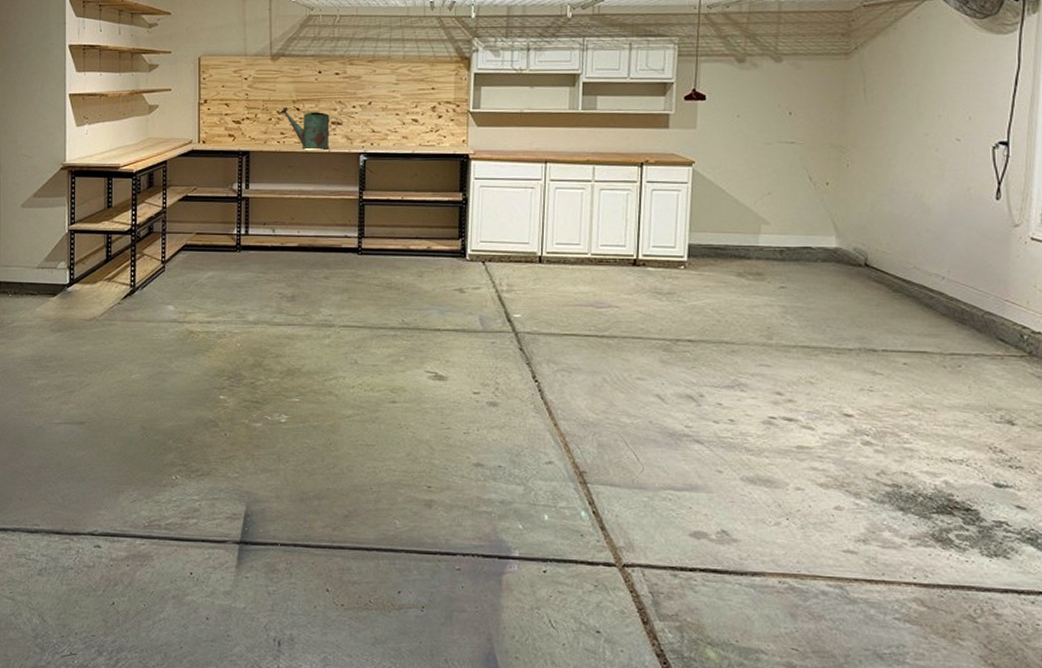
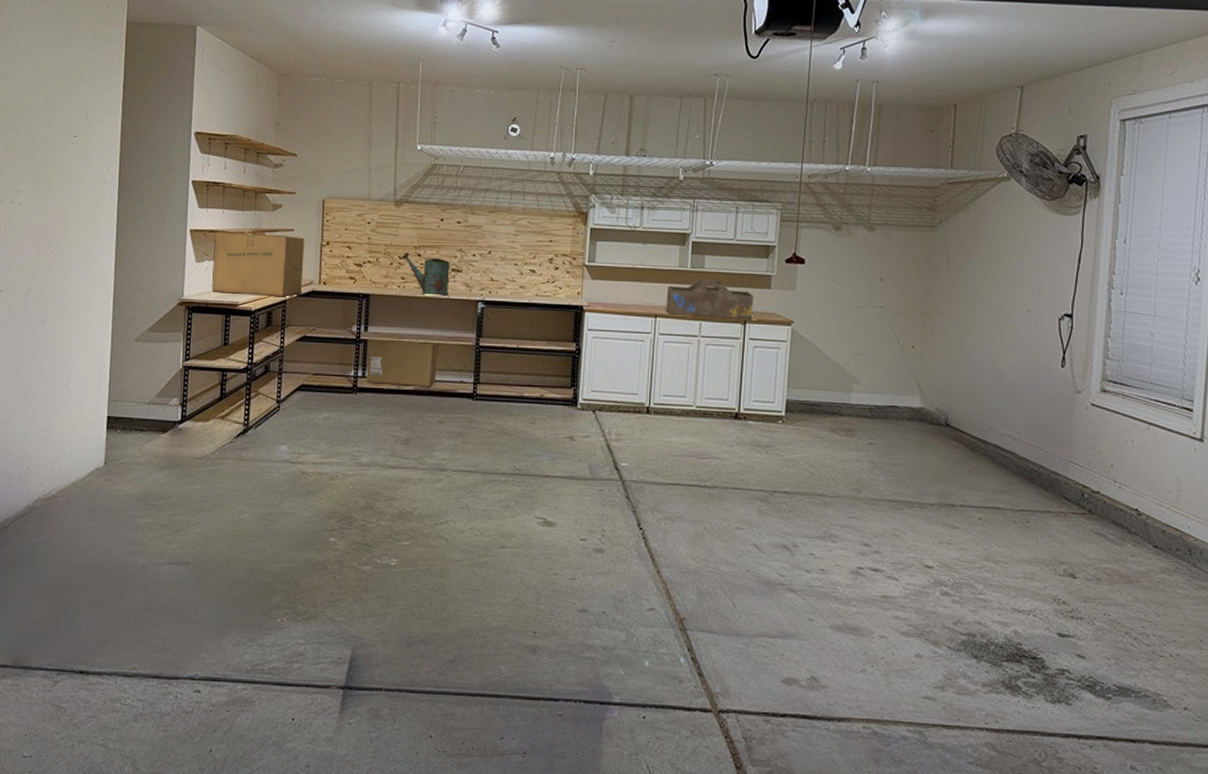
box: none [93,94,182,158] -> present [212,231,305,297]
box: none [249,195,320,243] -> present [366,337,437,388]
tool box: none [556,121,651,164] -> present [666,279,754,322]

